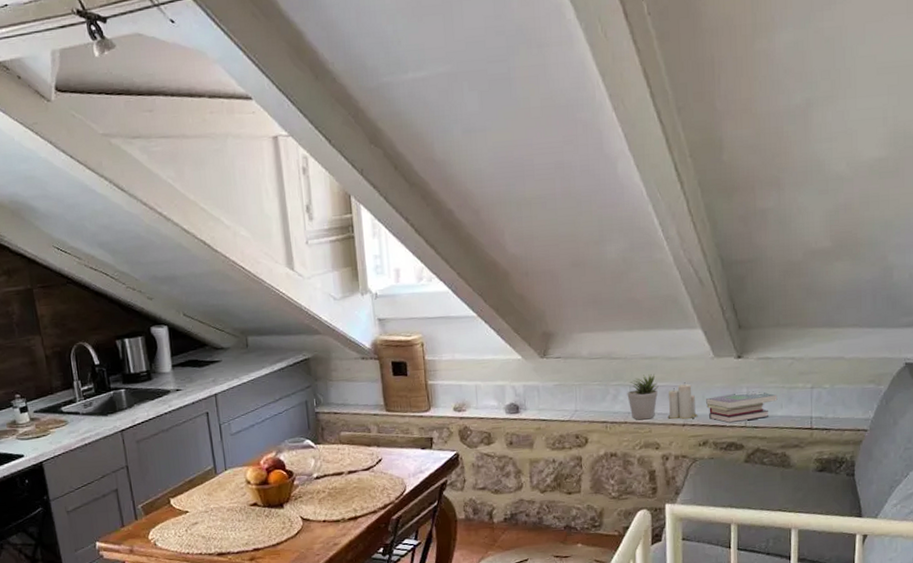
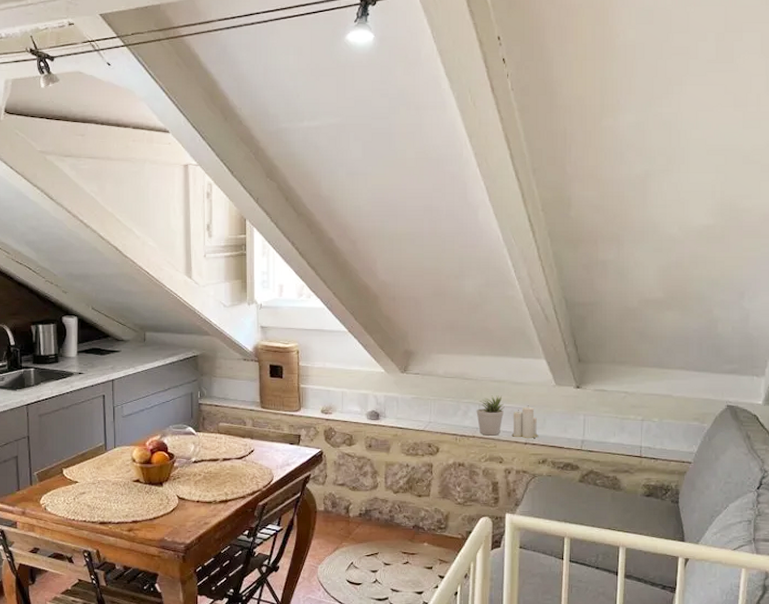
books: present [706,391,778,424] -> none [547,419,611,446]

